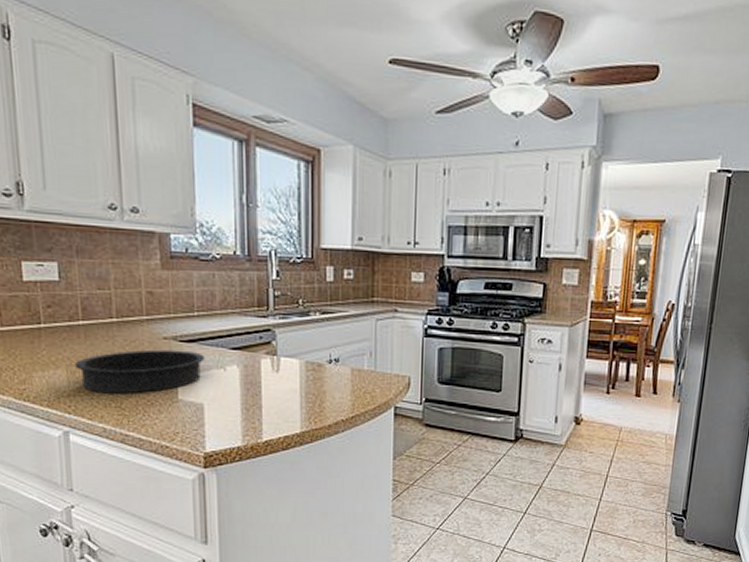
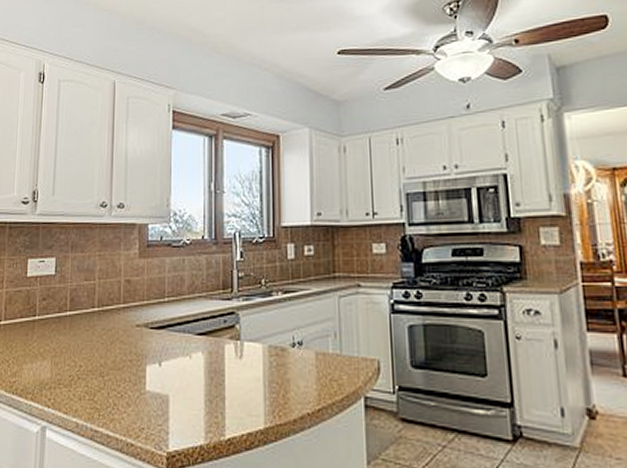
baking pan: present [74,349,205,394] -> none [58,337,172,386]

